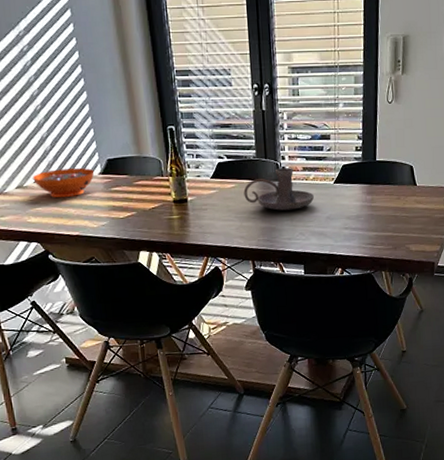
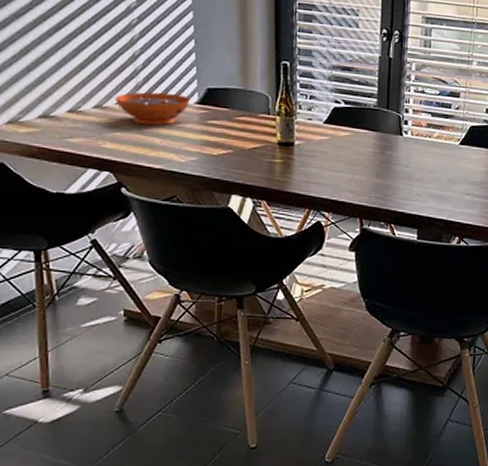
candle holder: present [243,168,315,211] -> none [359,121,437,168]

